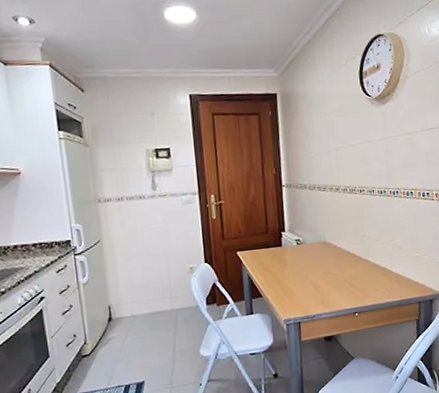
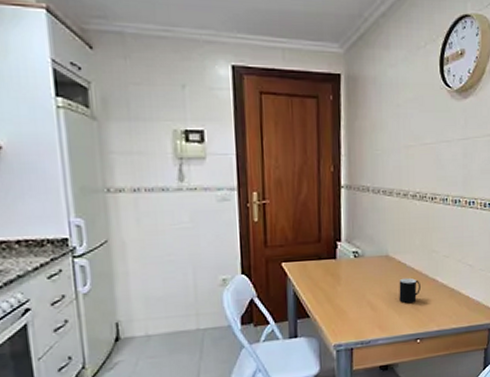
cup: none [336,259,356,283] -> present [399,277,420,304]

